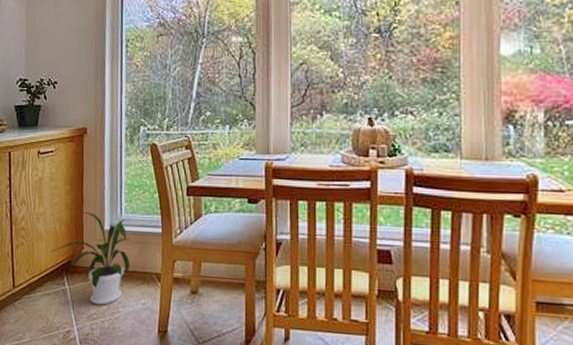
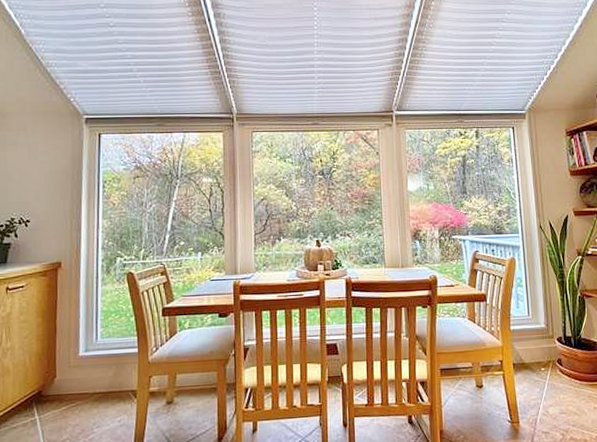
house plant: present [51,211,131,305] -> none [19,341,106,430]

